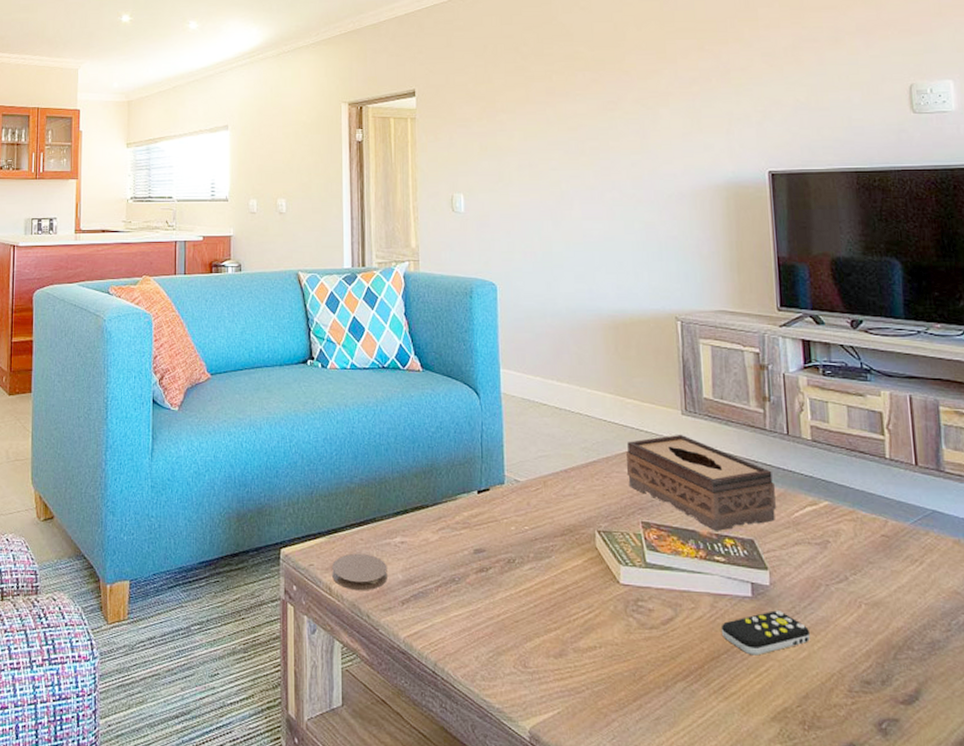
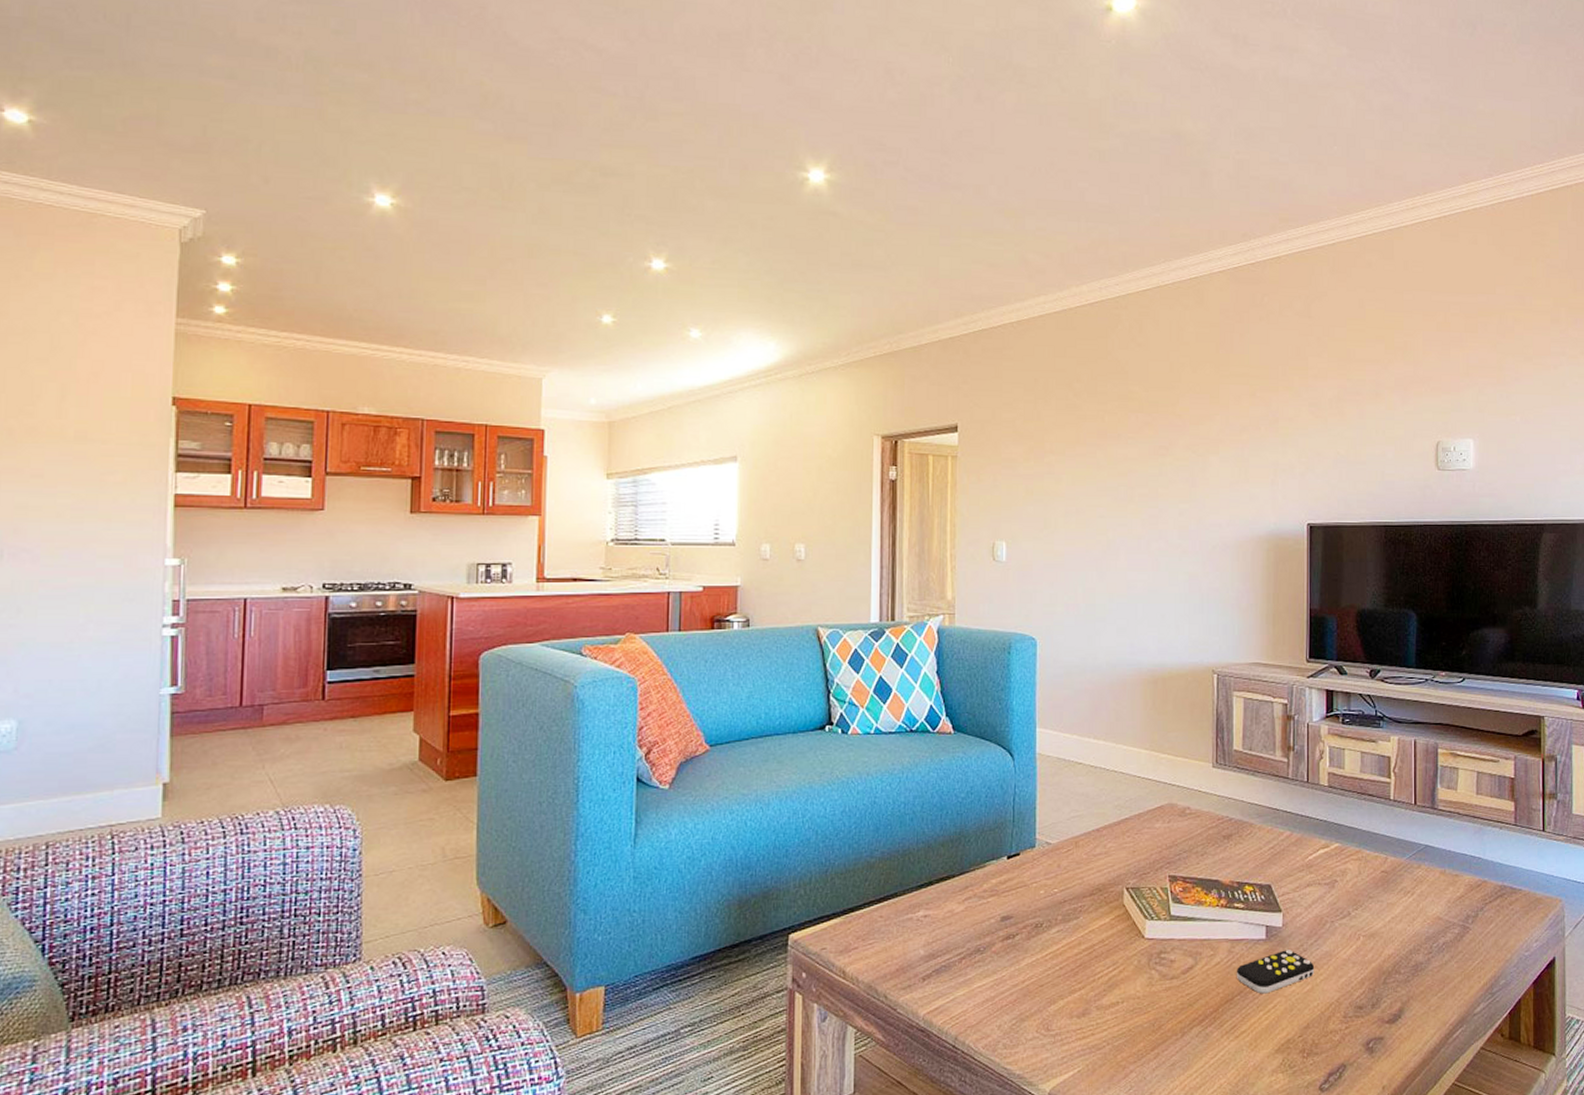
coaster: present [332,553,387,591] -> none [847,931,908,971]
tissue box: present [627,434,776,532] -> none [1158,786,1292,880]

